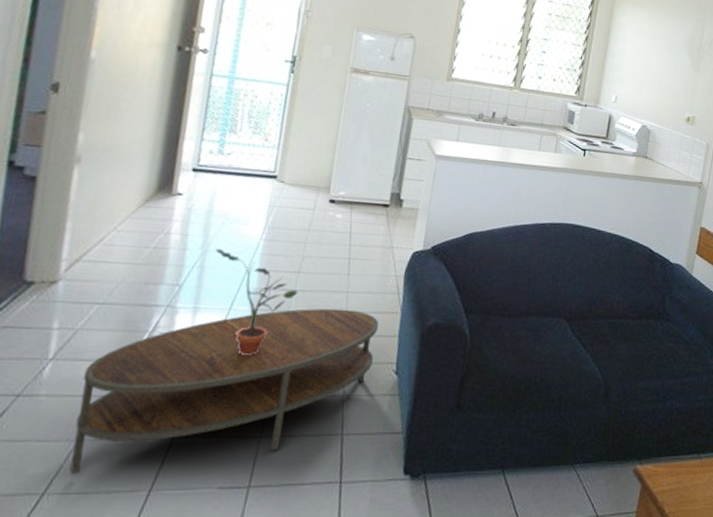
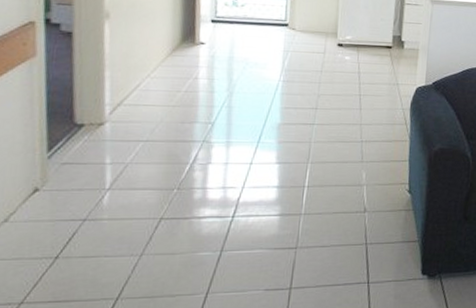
coffee table: present [69,308,380,474] -> none [137,139,391,282]
potted plant: present [215,249,298,355] -> none [239,91,317,181]

